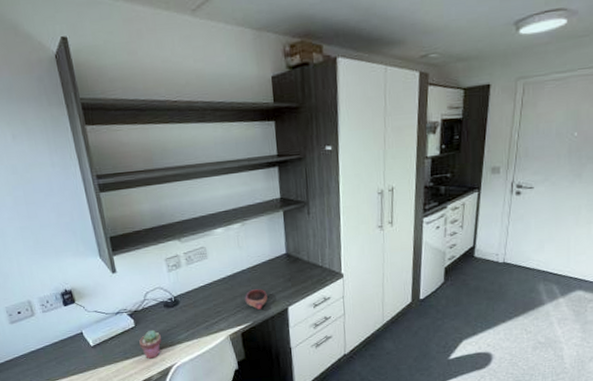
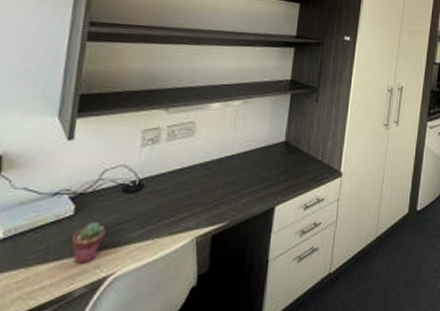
bowl: present [245,289,268,310] -> none [226,180,254,206]

